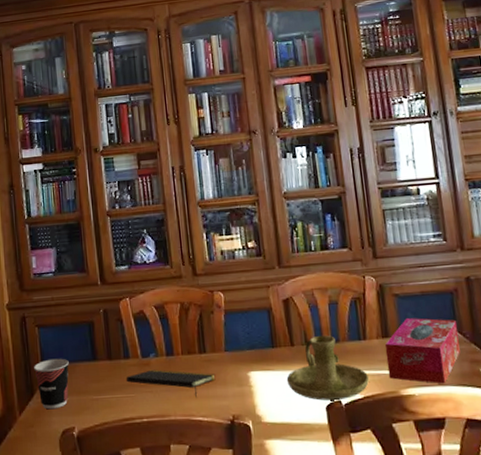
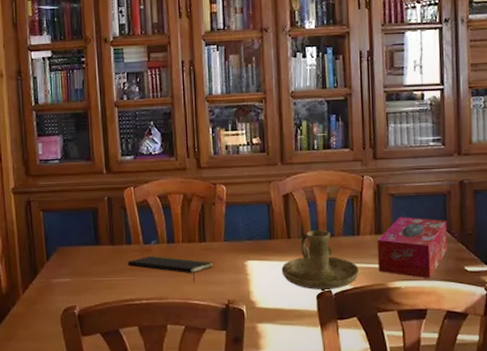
cup: present [34,358,69,410] -> none [38,241,72,289]

